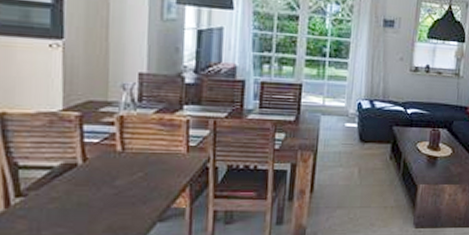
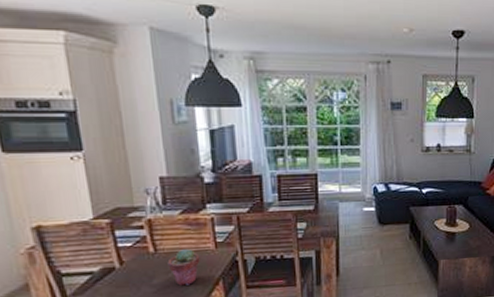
potted succulent: none [134,149,169,189] -> present [167,248,200,286]

